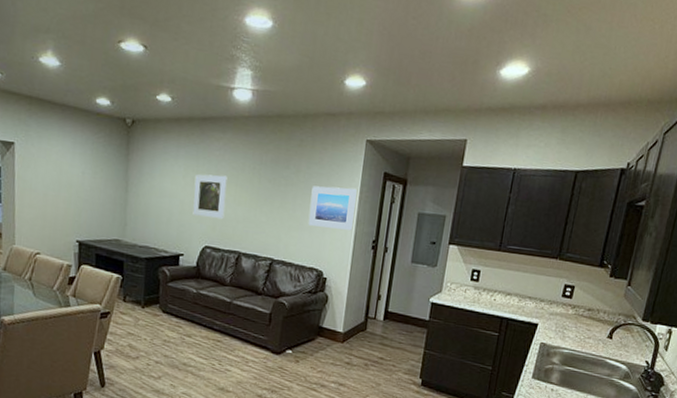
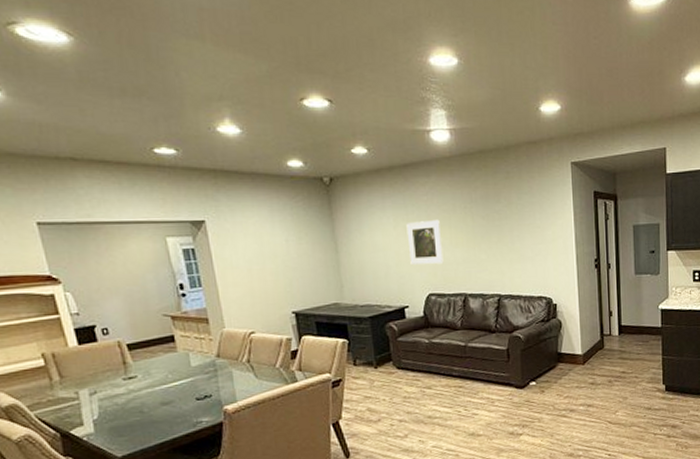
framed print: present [308,186,357,231] -> none [526,211,574,255]

